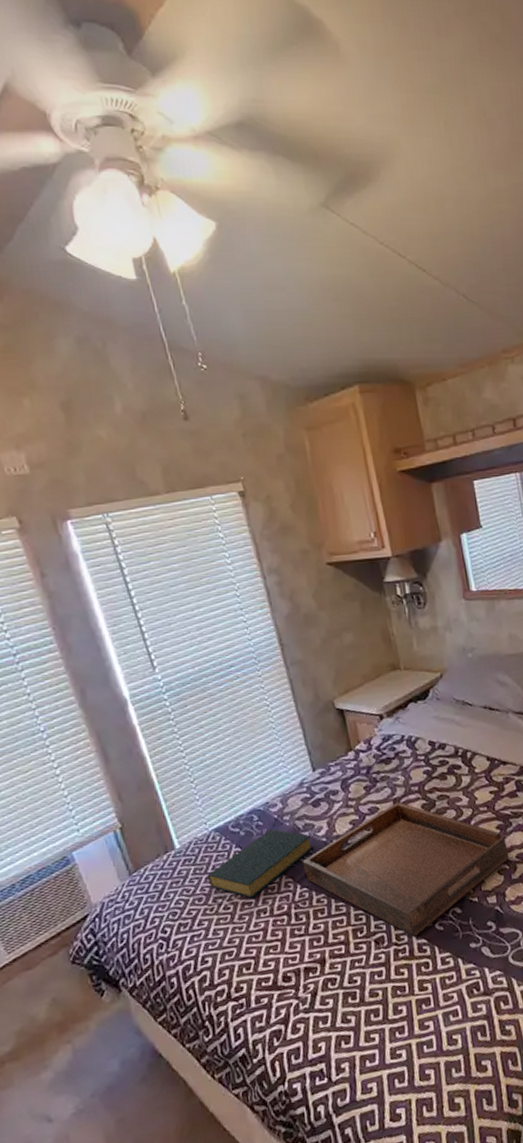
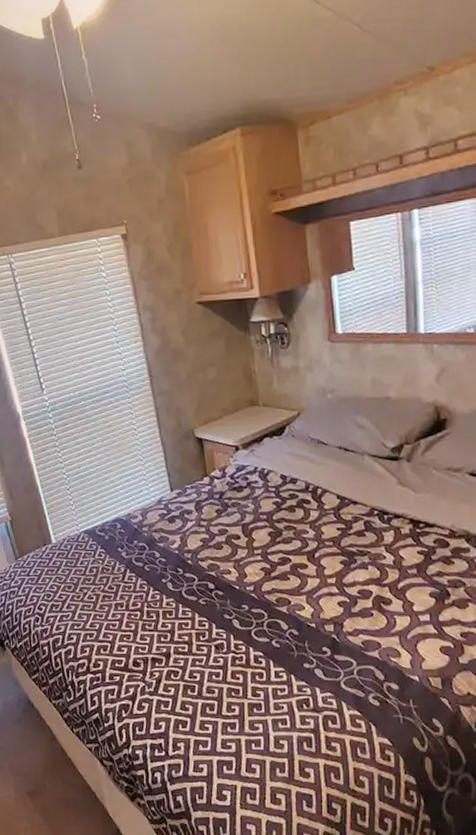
hardback book: present [207,829,313,899] -> none [76,537,166,593]
serving tray: present [302,802,509,937] -> none [156,527,351,648]

